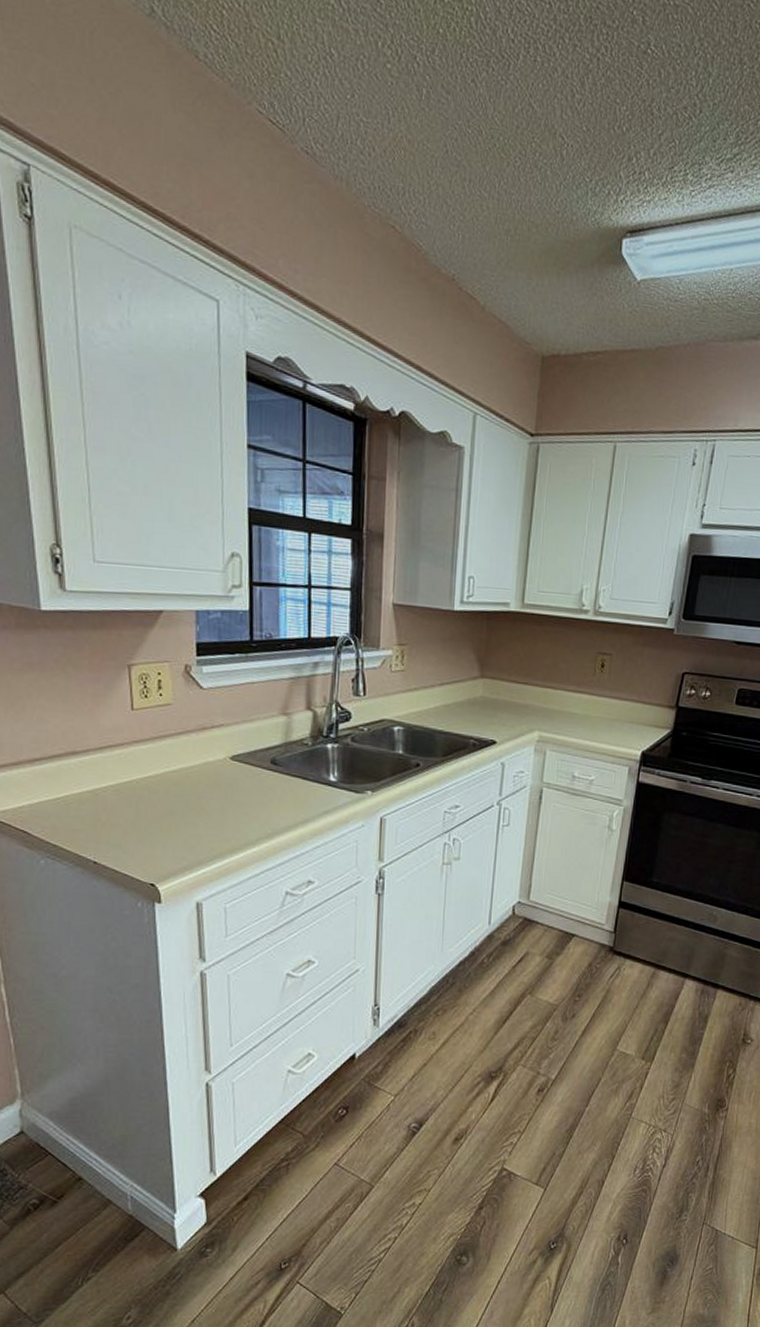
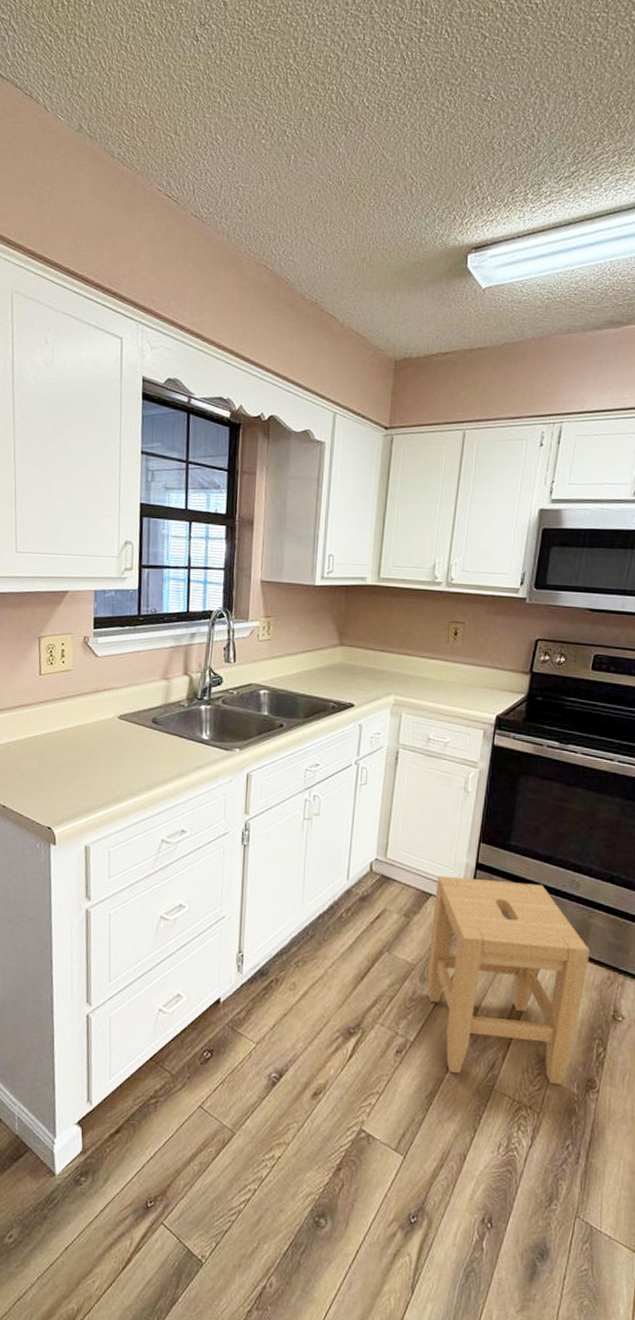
stool: none [569,915,724,1107] -> present [427,875,590,1085]

